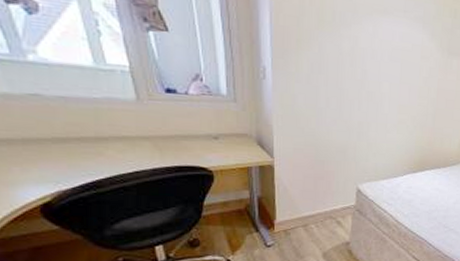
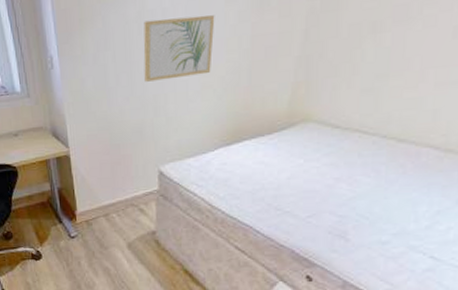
wall art: none [352,56,413,112] -> present [143,15,215,82]

